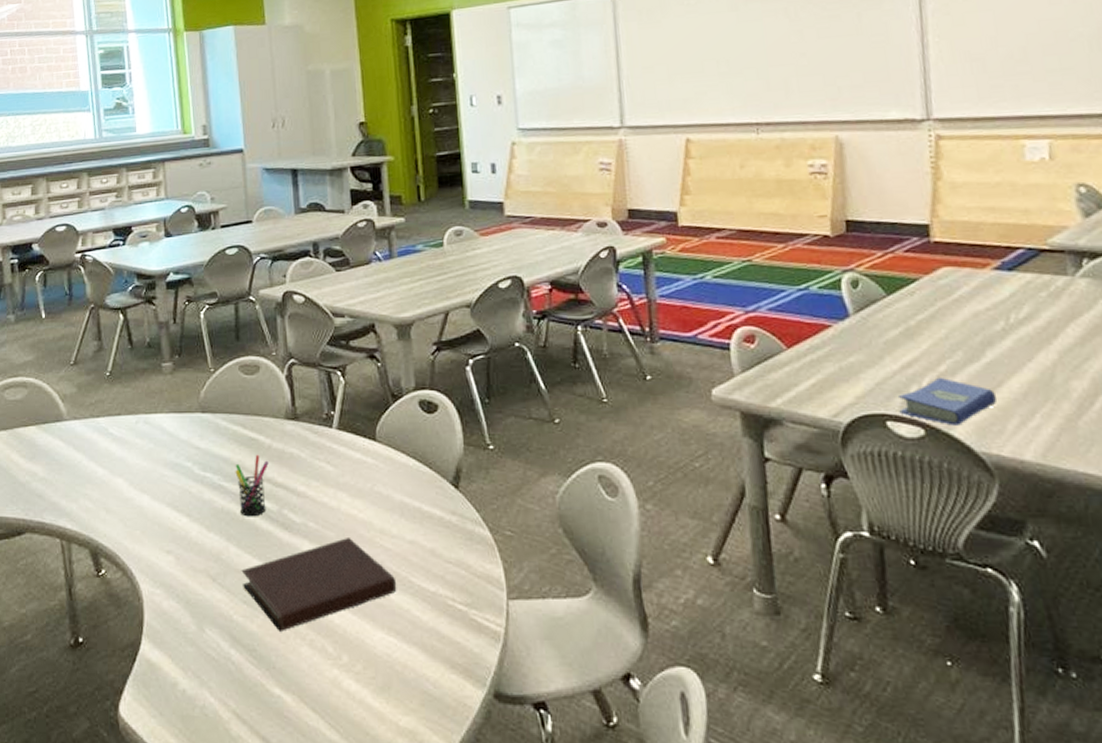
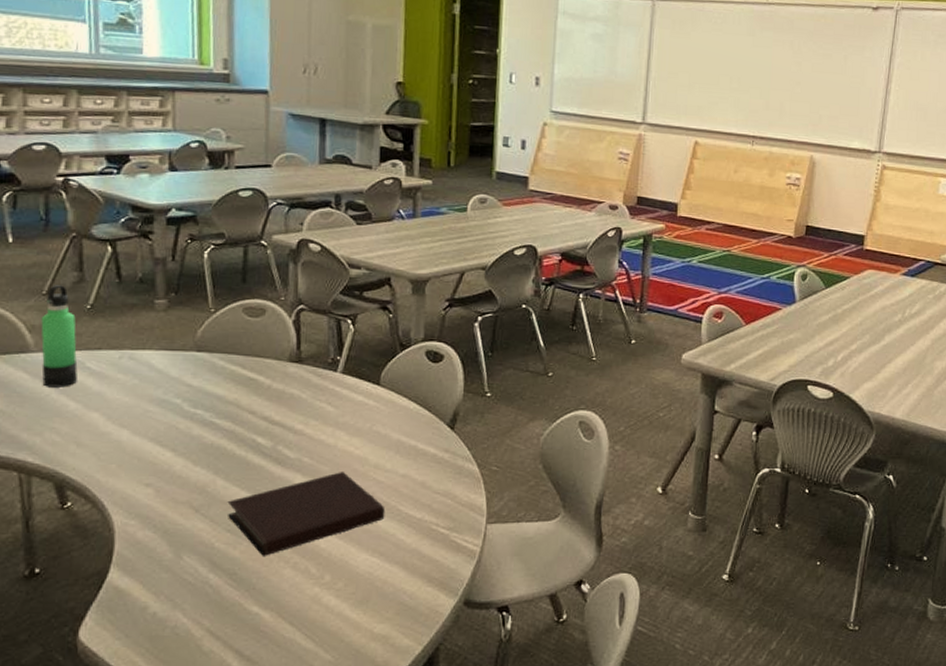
thermos bottle: none [71,355,103,454] -> present [41,285,78,388]
pen holder: present [235,454,269,517] -> none [229,394,267,452]
hardcover book: present [897,377,998,426] -> none [818,353,886,391]

